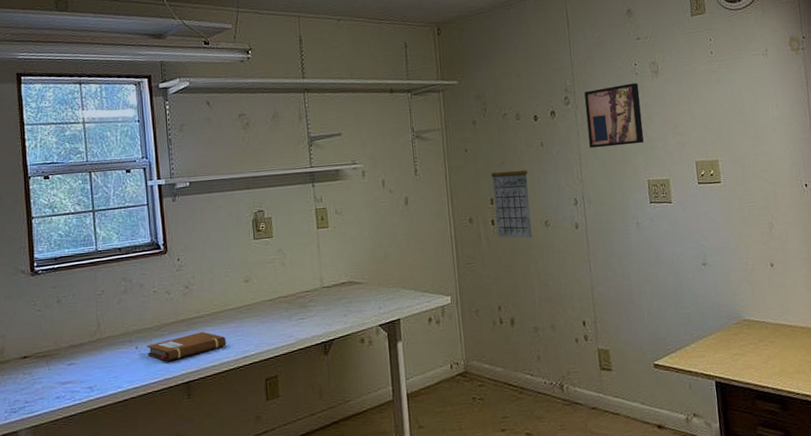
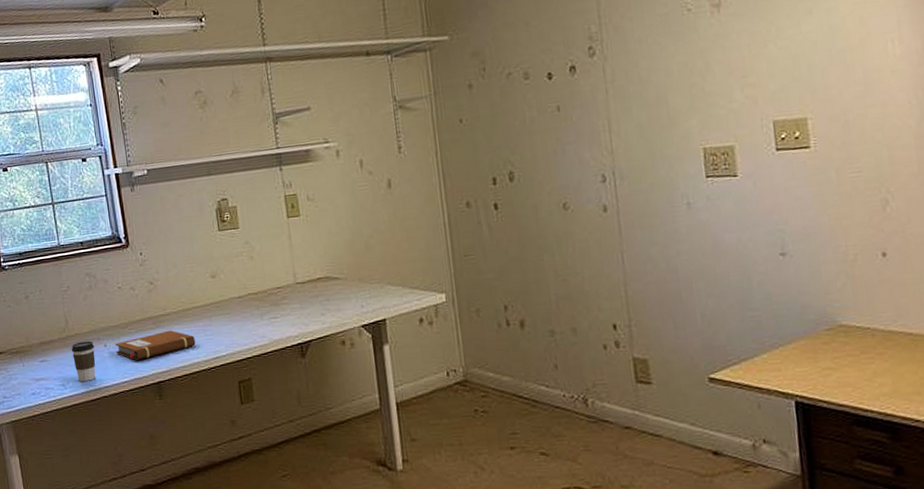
coffee cup: none [101,343,126,384] -> present [71,341,96,382]
calendar: present [491,160,532,238] -> none [492,130,547,225]
wall art: present [584,83,644,149] -> none [615,22,698,111]

